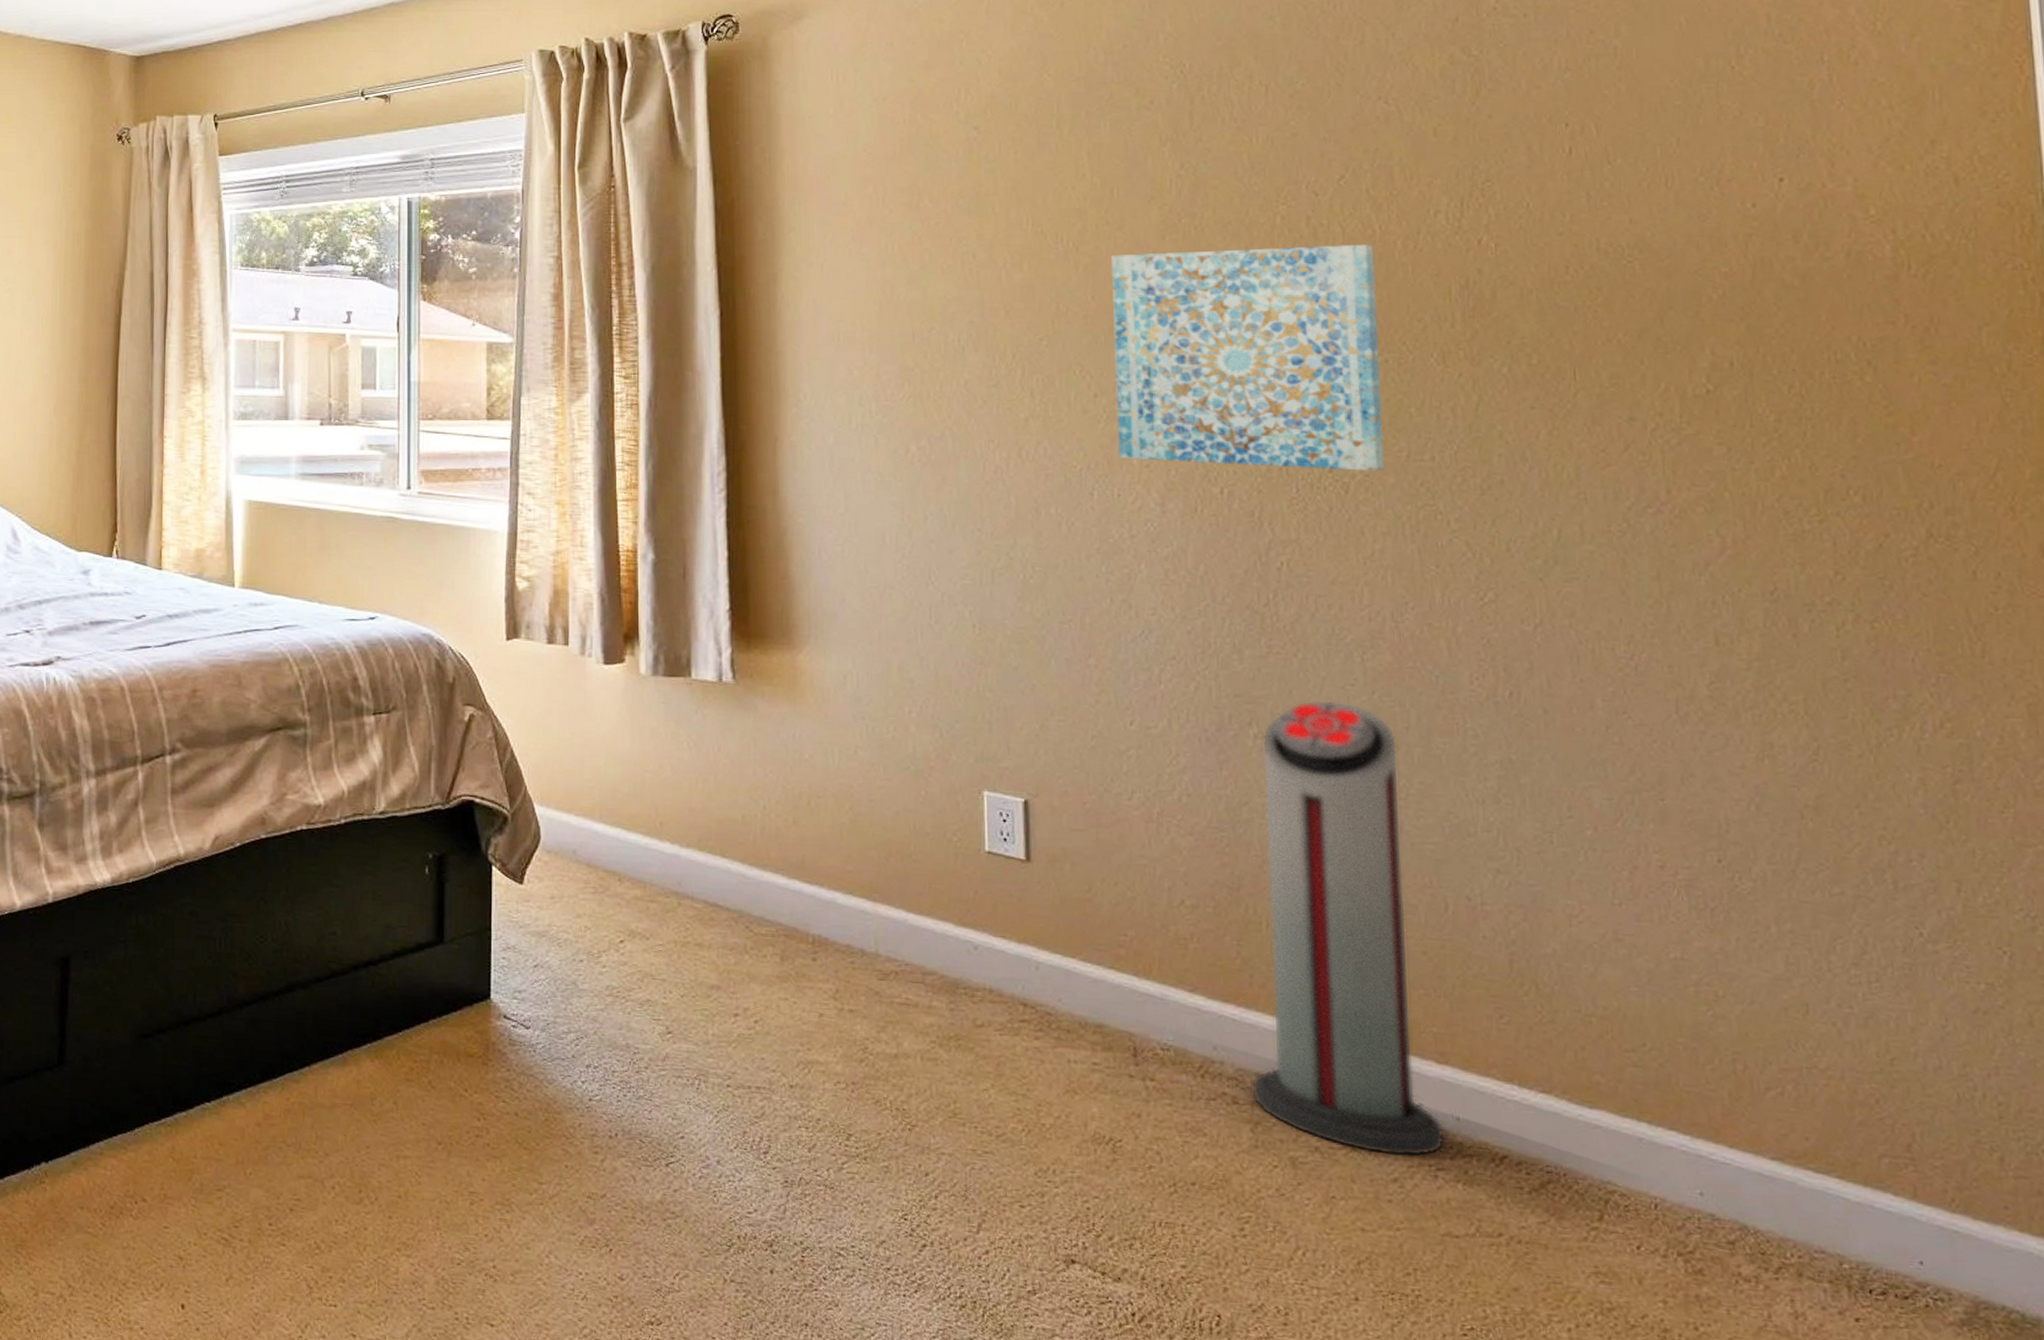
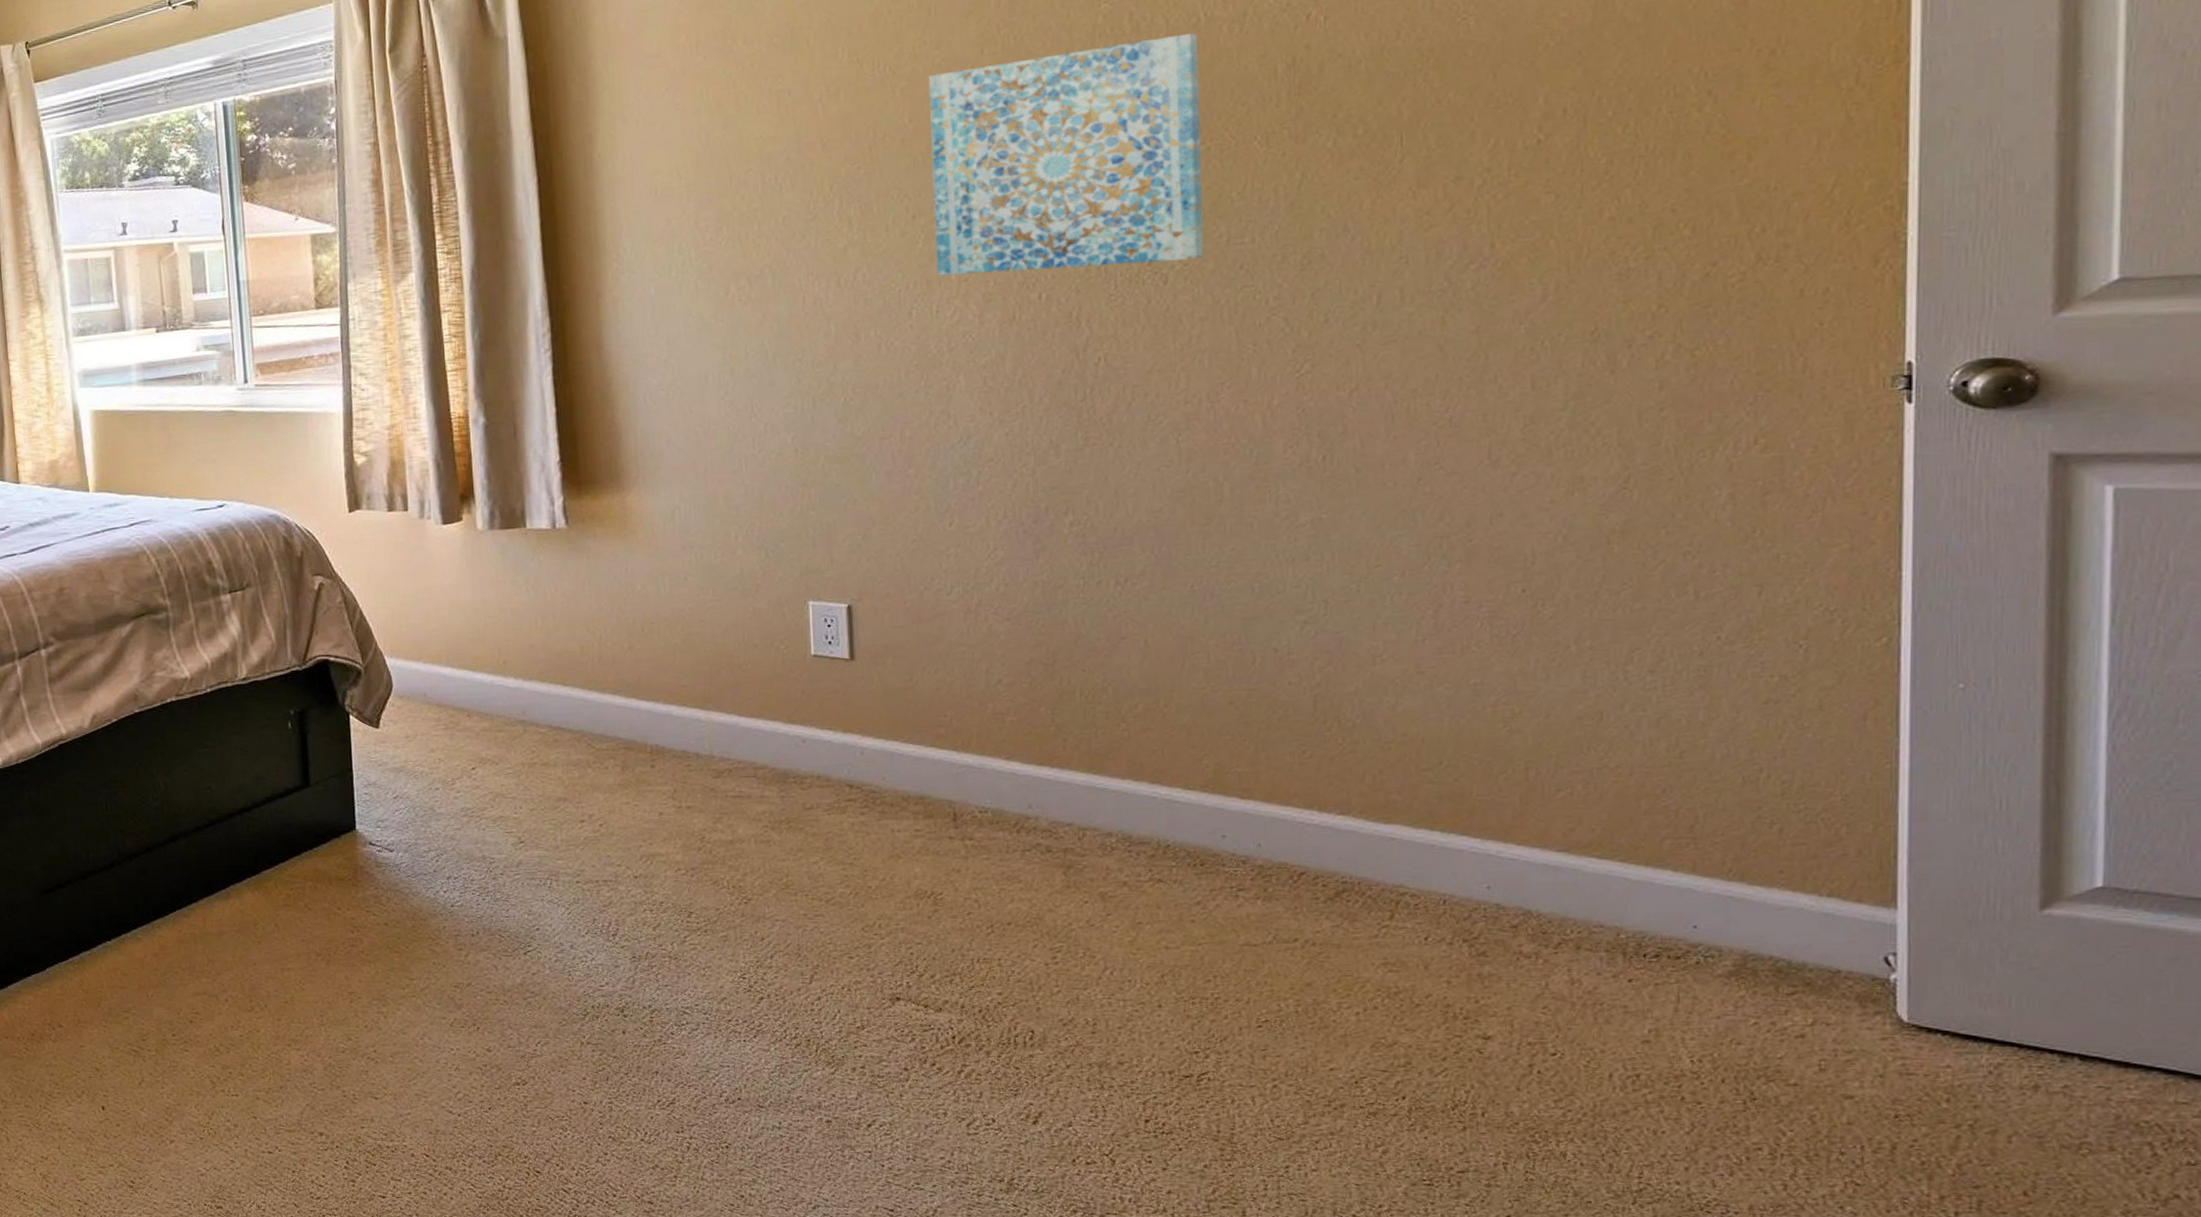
air purifier: present [1250,700,1445,1157] -> none [1063,482,1246,883]

